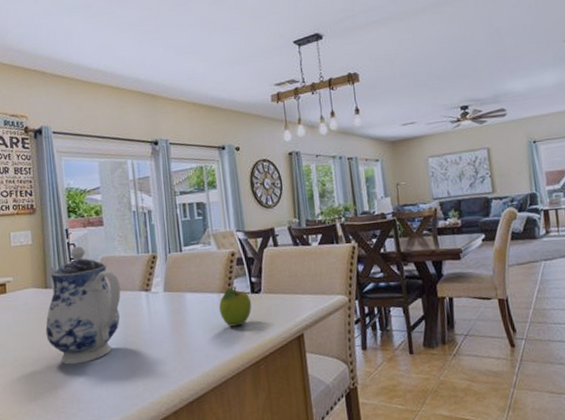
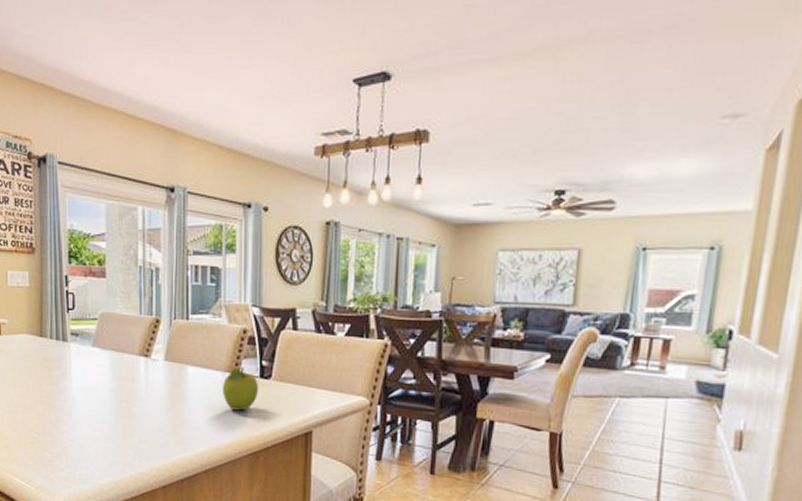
teapot: present [45,245,121,365] -> none [38,295,119,421]

